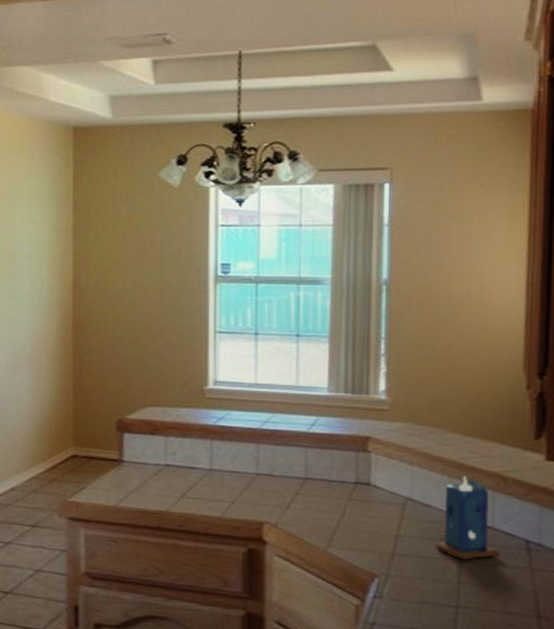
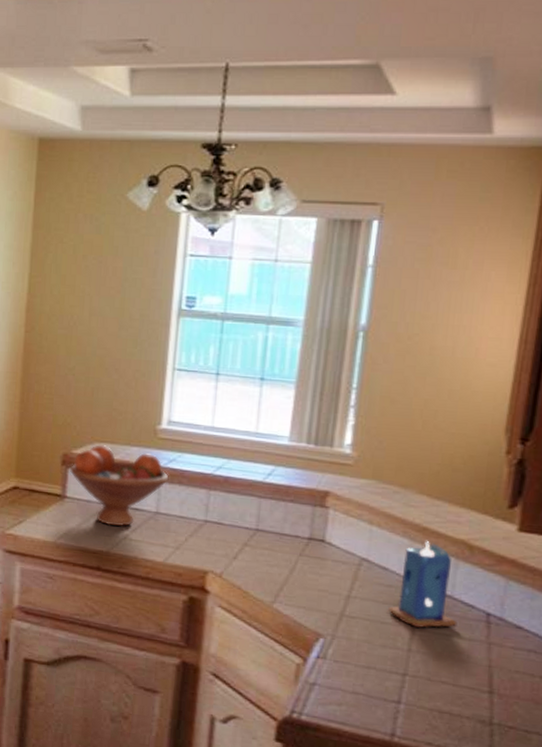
fruit bowl: none [124,409,219,486] -> present [69,445,169,527]

